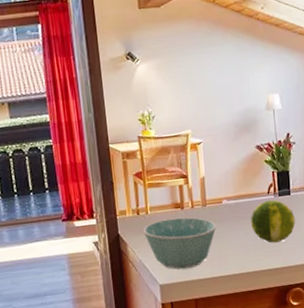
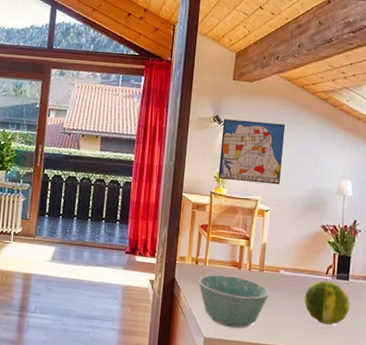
wall art: none [136,47,207,122] -> present [218,119,286,185]

